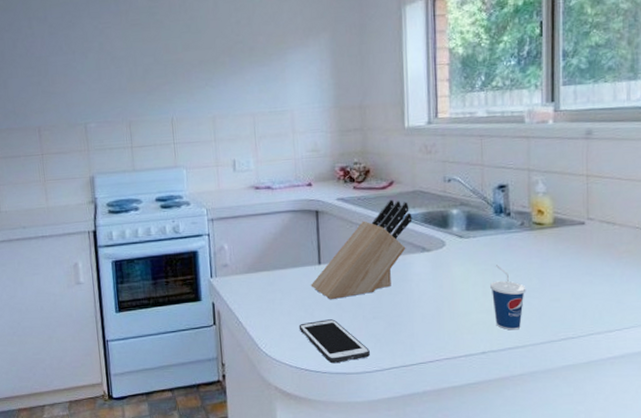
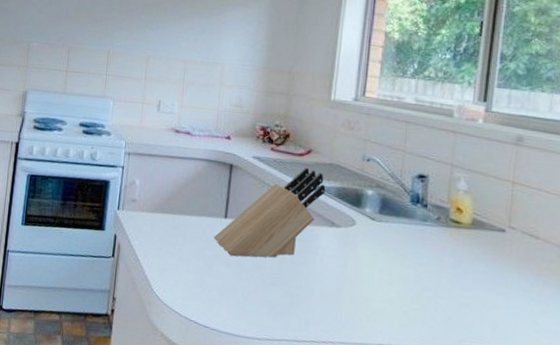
cell phone: present [298,319,370,364] -> none [194,274,263,324]
cup: present [490,265,526,330] -> none [397,255,435,329]

